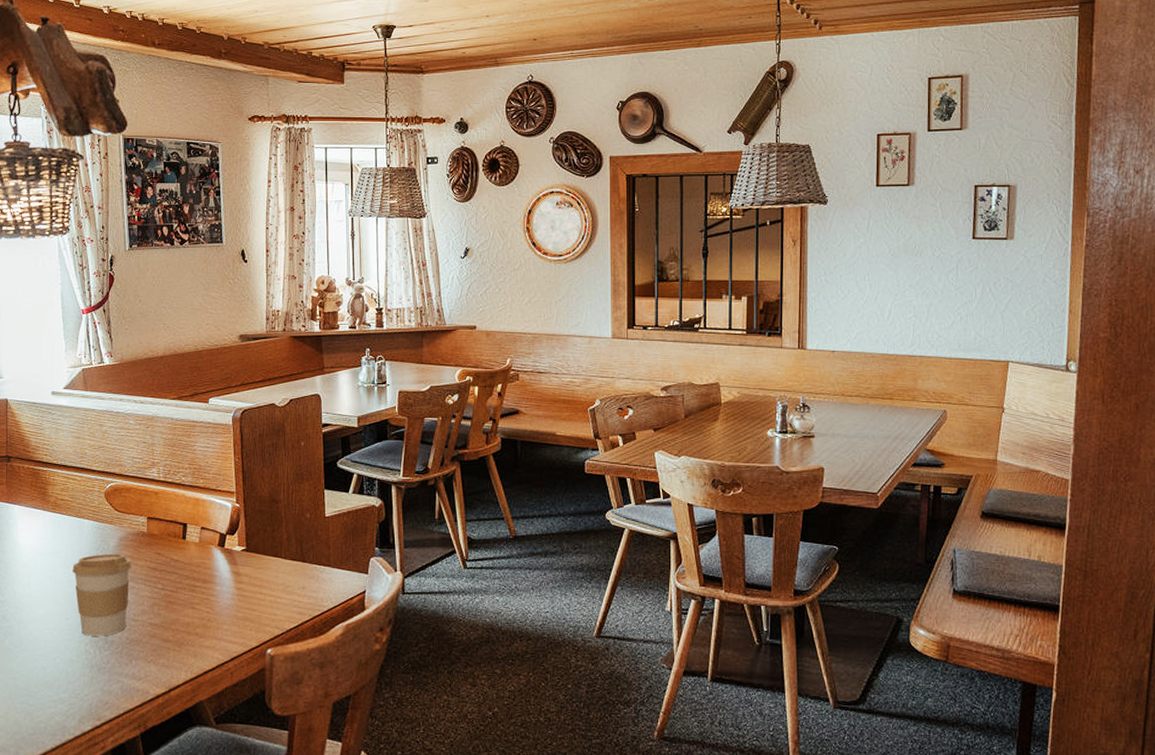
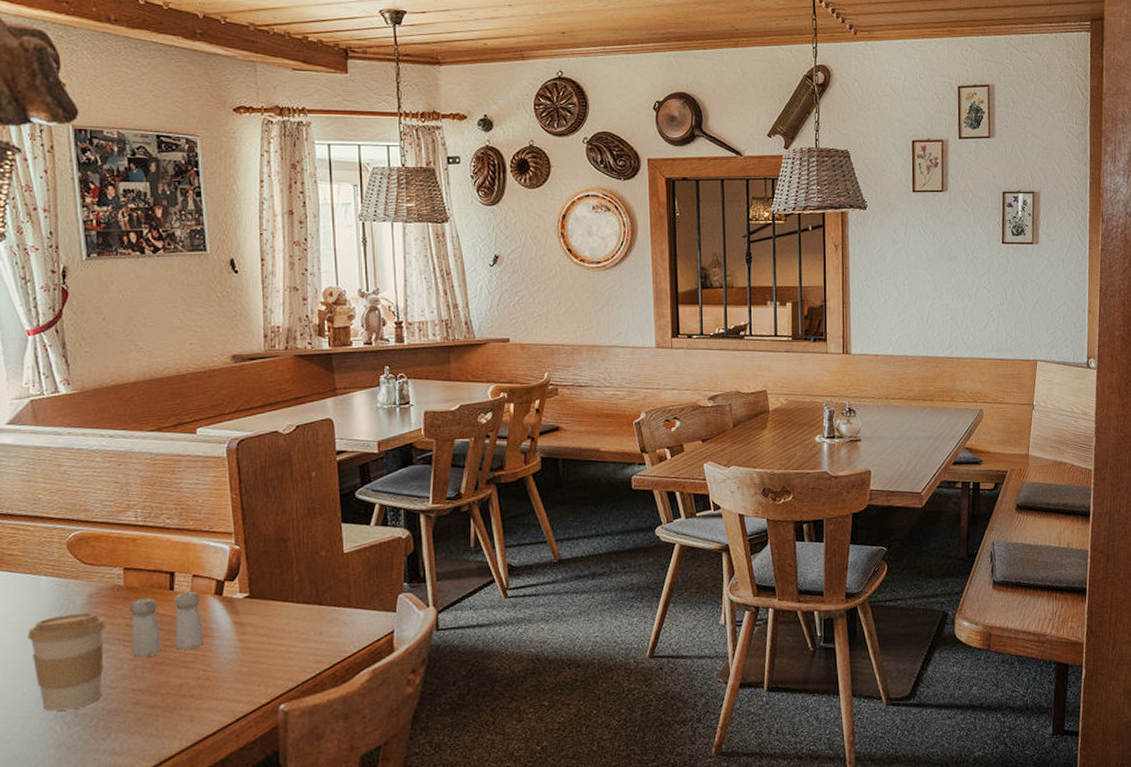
salt and pepper shaker: none [151,542,208,597] -> present [130,592,203,658]

